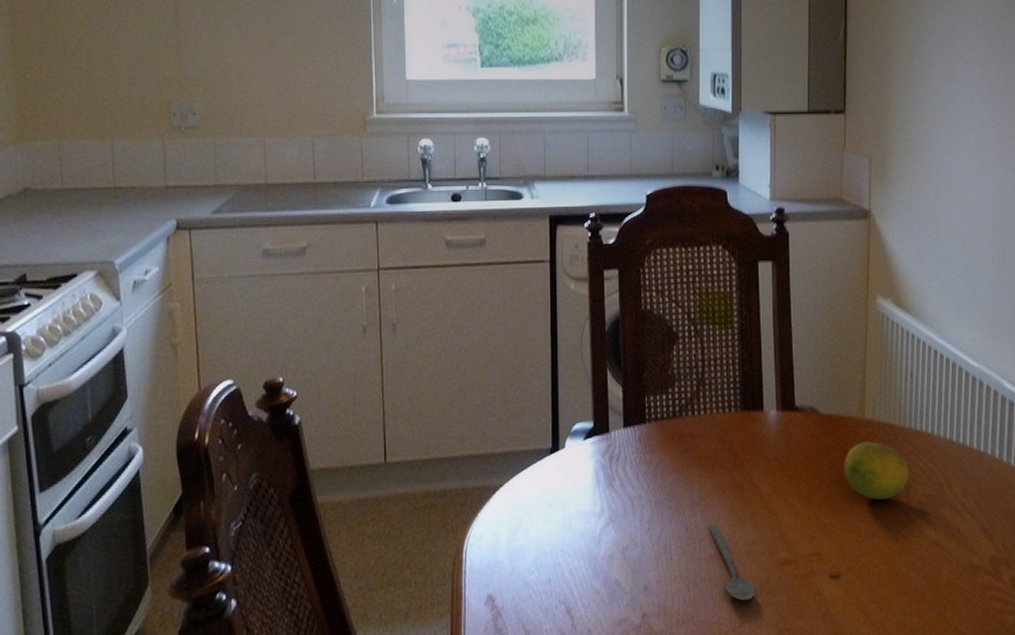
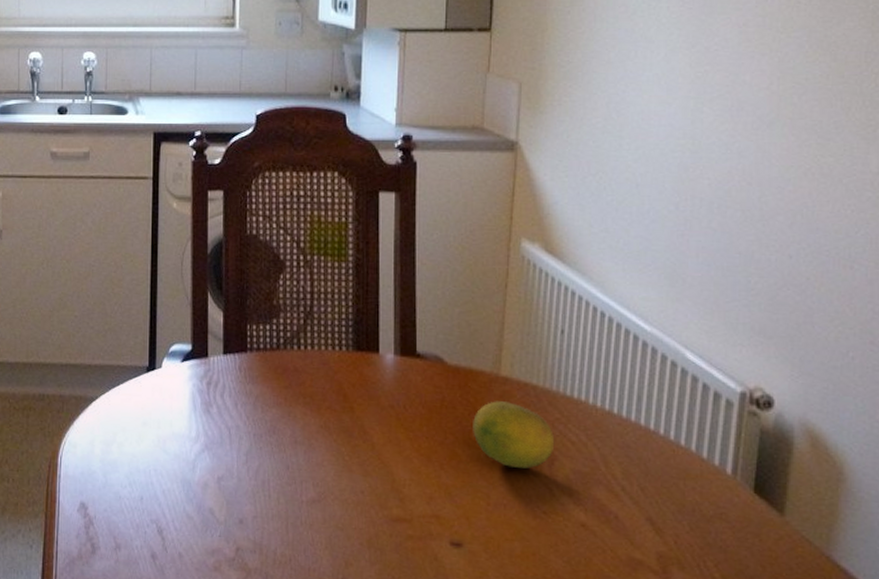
spoon: present [708,524,756,601] -> none [311,466,363,553]

